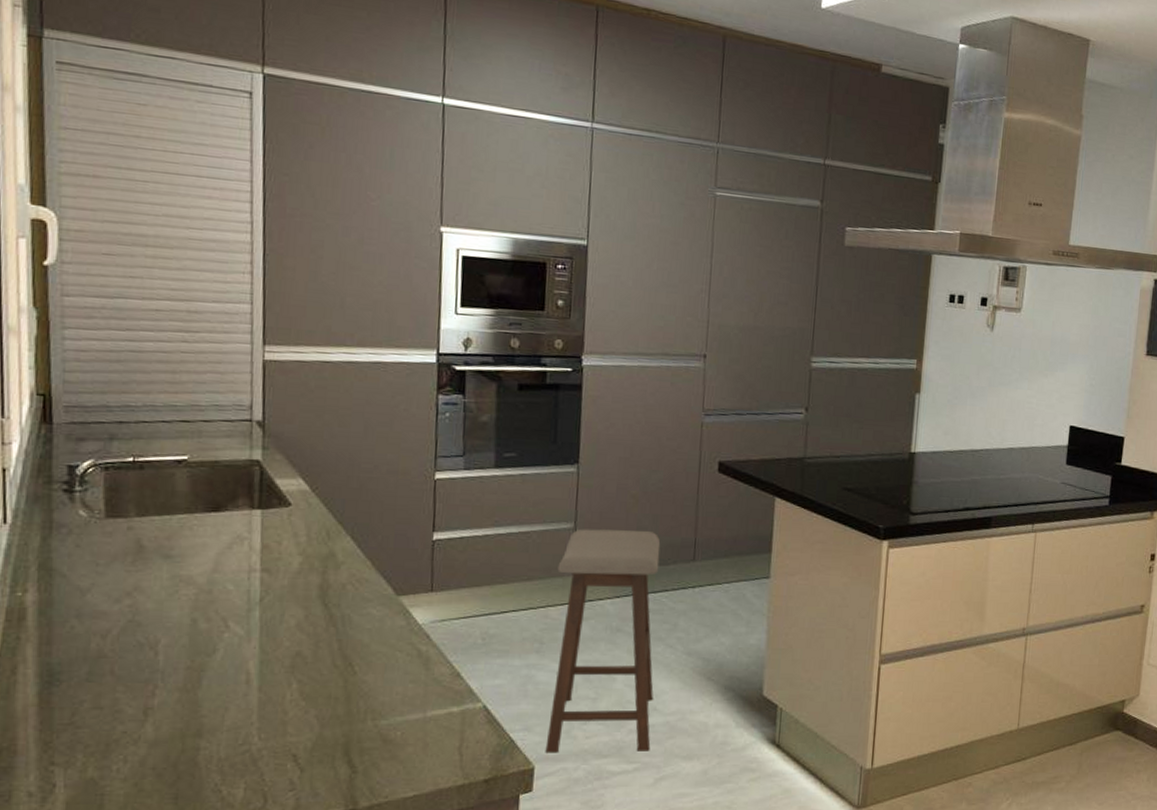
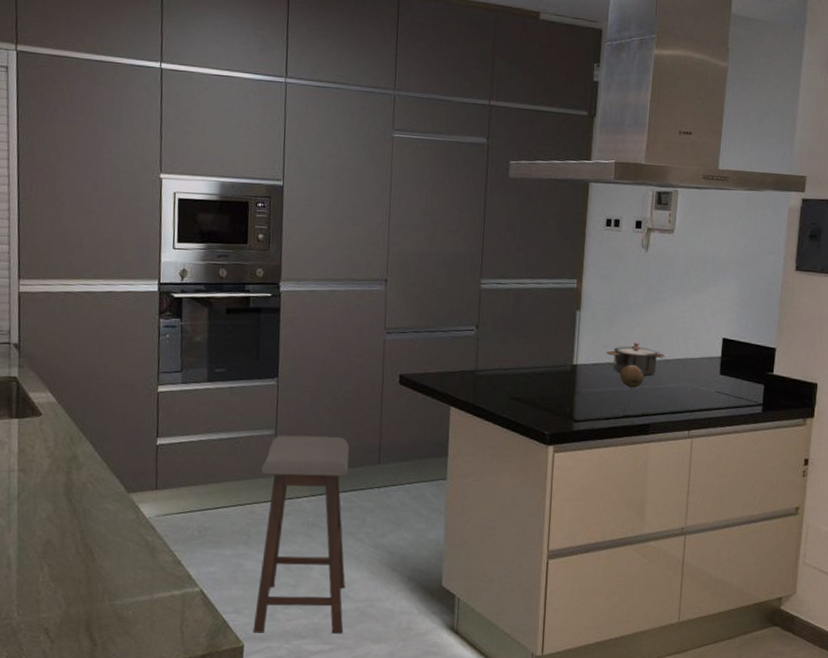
cooking pot: none [947,428,1009,466] -> present [606,342,665,376]
fruit: none [960,453,987,479] -> present [620,364,644,388]

